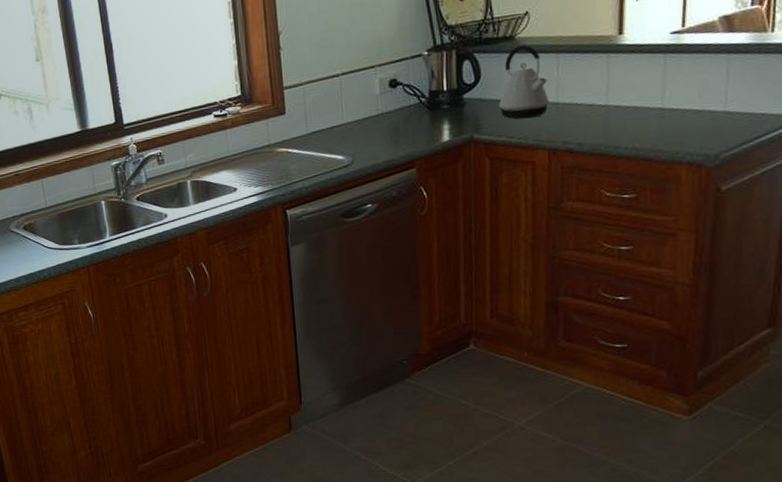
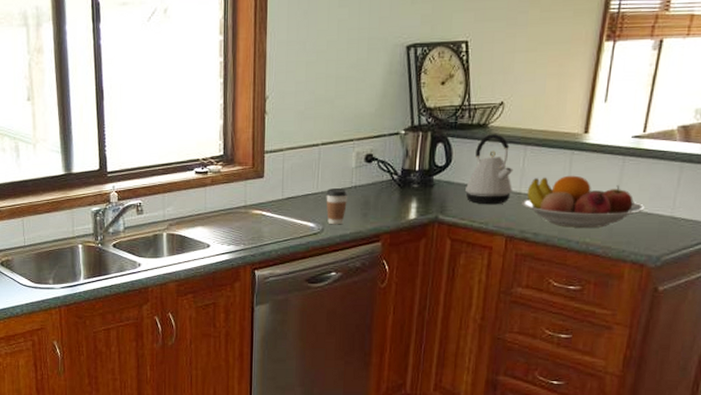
coffee cup: none [352,117,376,156] -> present [326,188,349,225]
fruit bowl: none [561,79,695,134] -> present [522,175,645,228]

